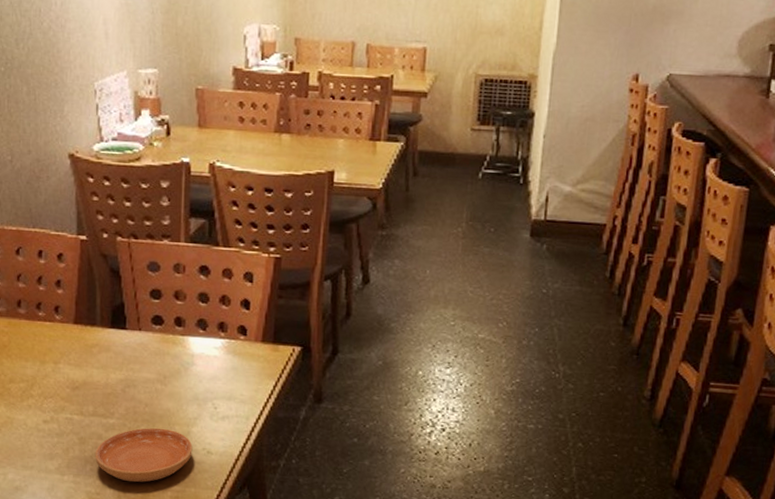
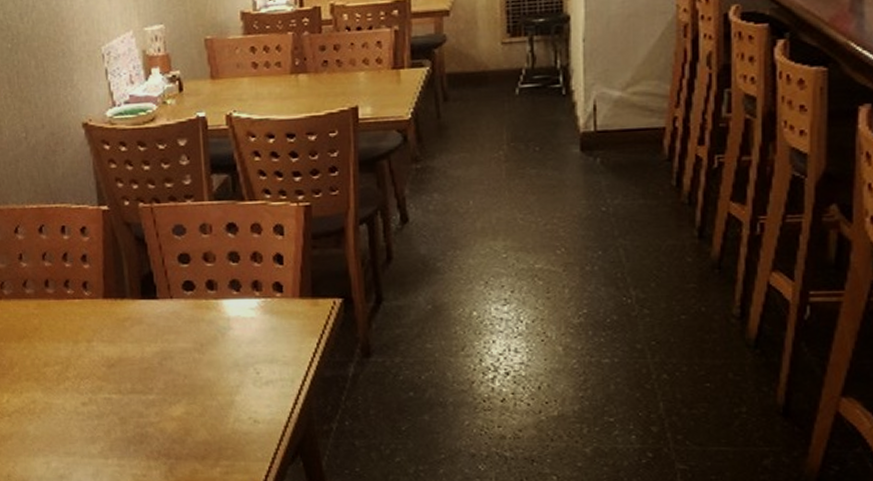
saucer: present [95,427,193,483] -> none [137,400,238,461]

